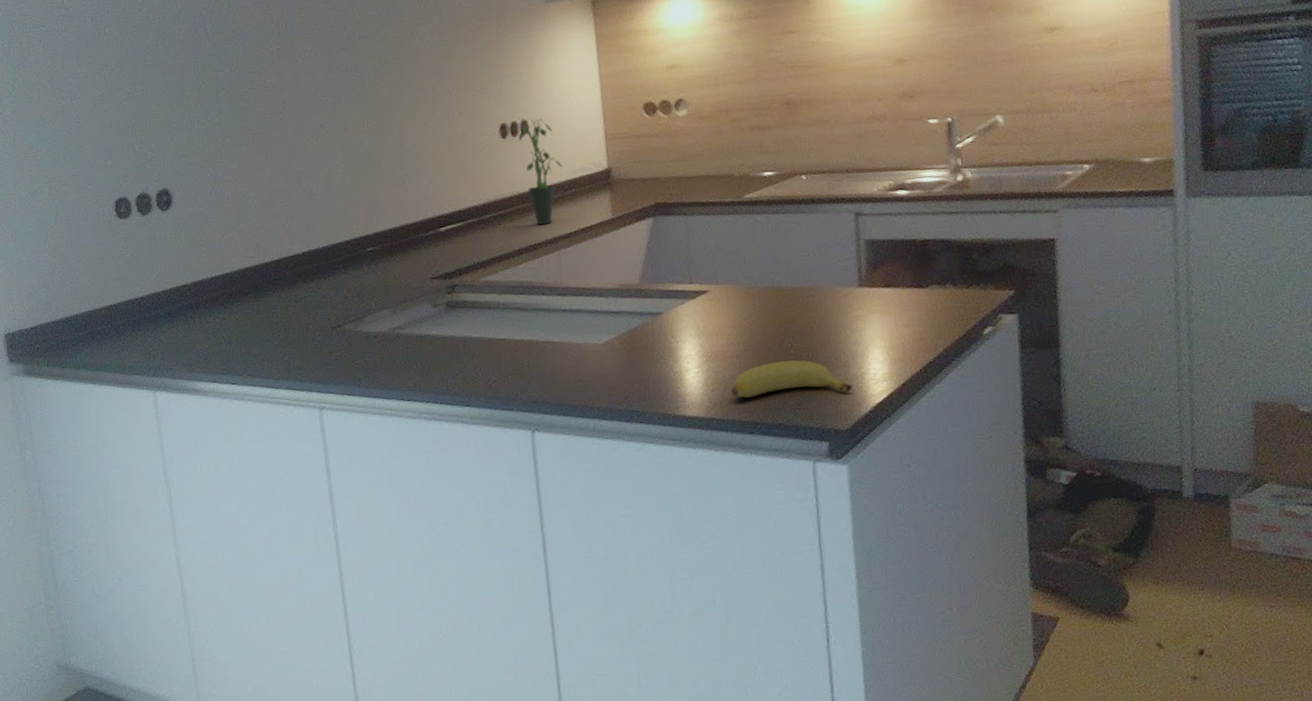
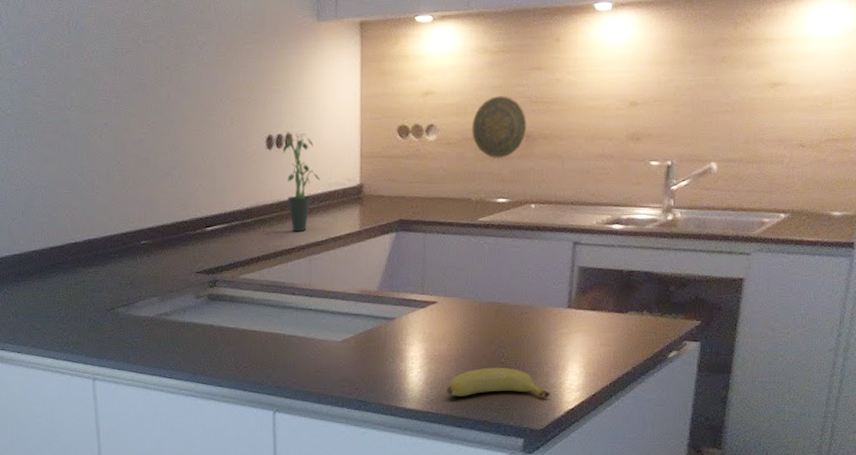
decorative plate: none [724,63,786,130] -> present [472,96,527,159]

